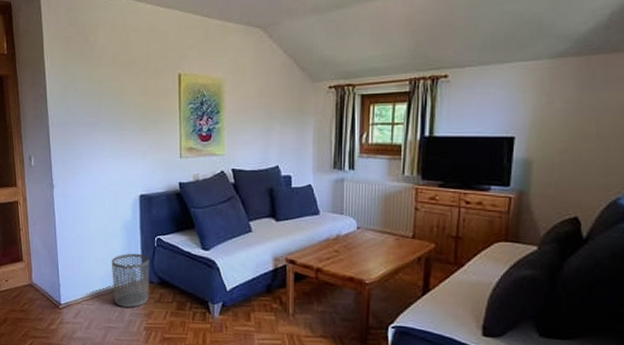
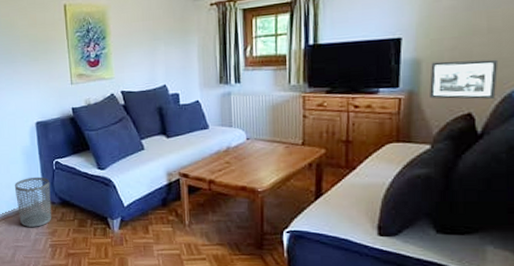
picture frame: none [539,163,604,204] -> present [429,59,498,100]

